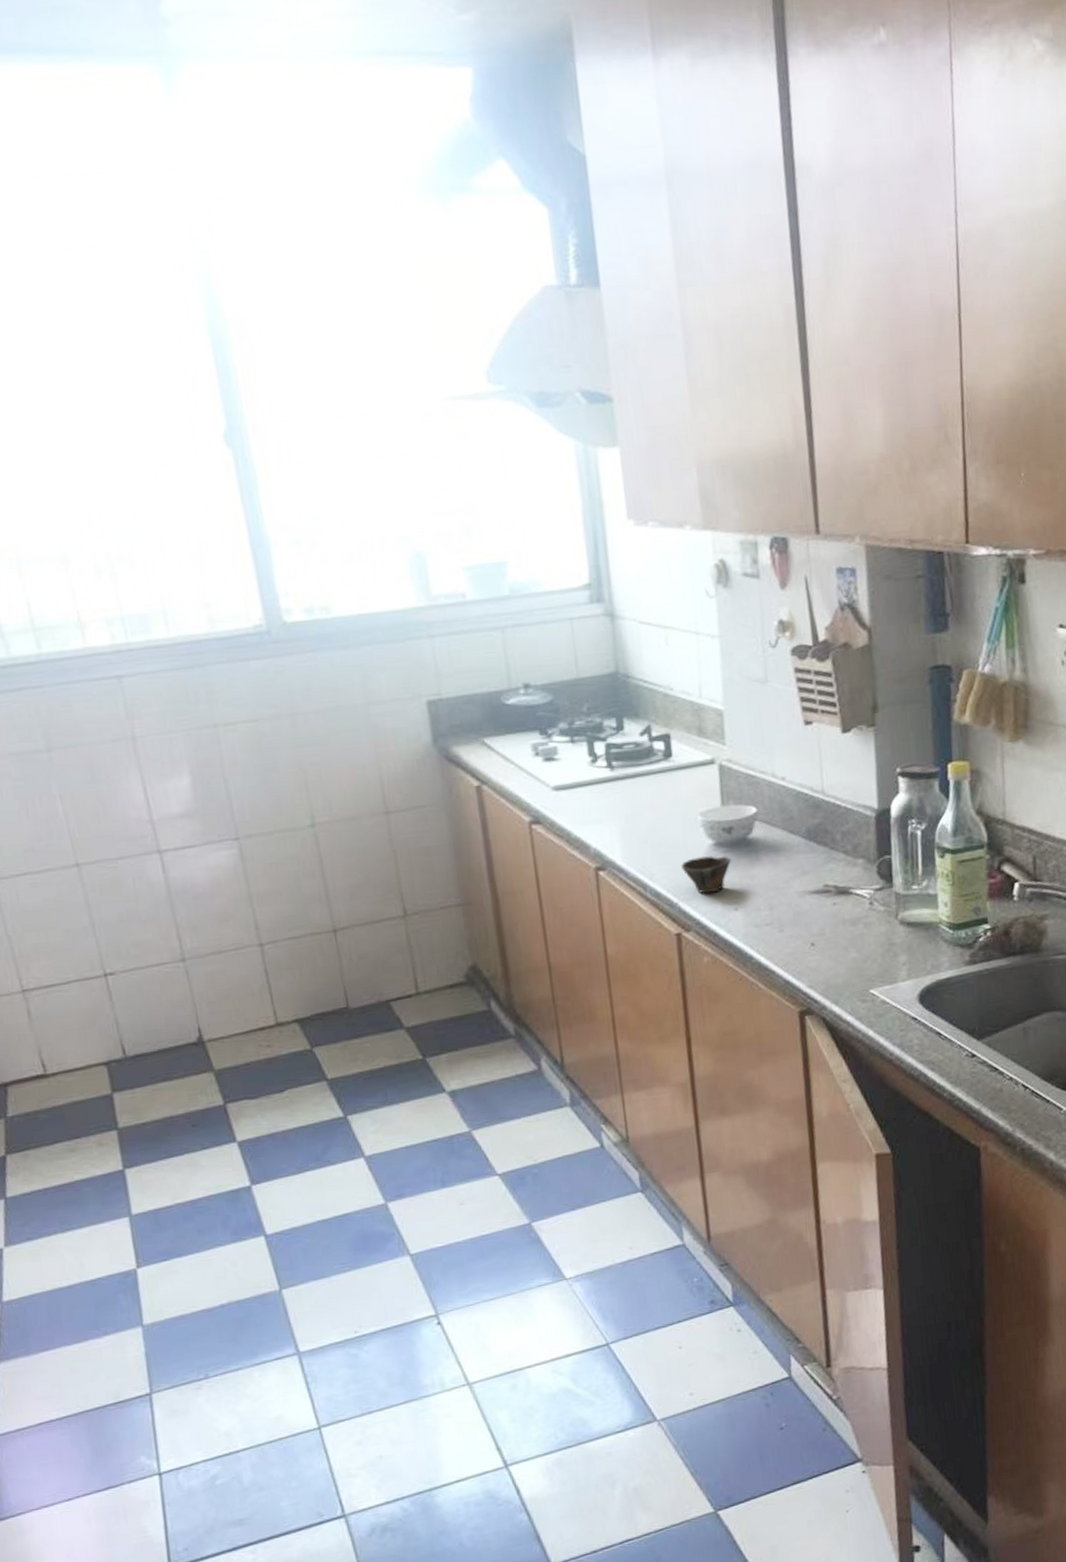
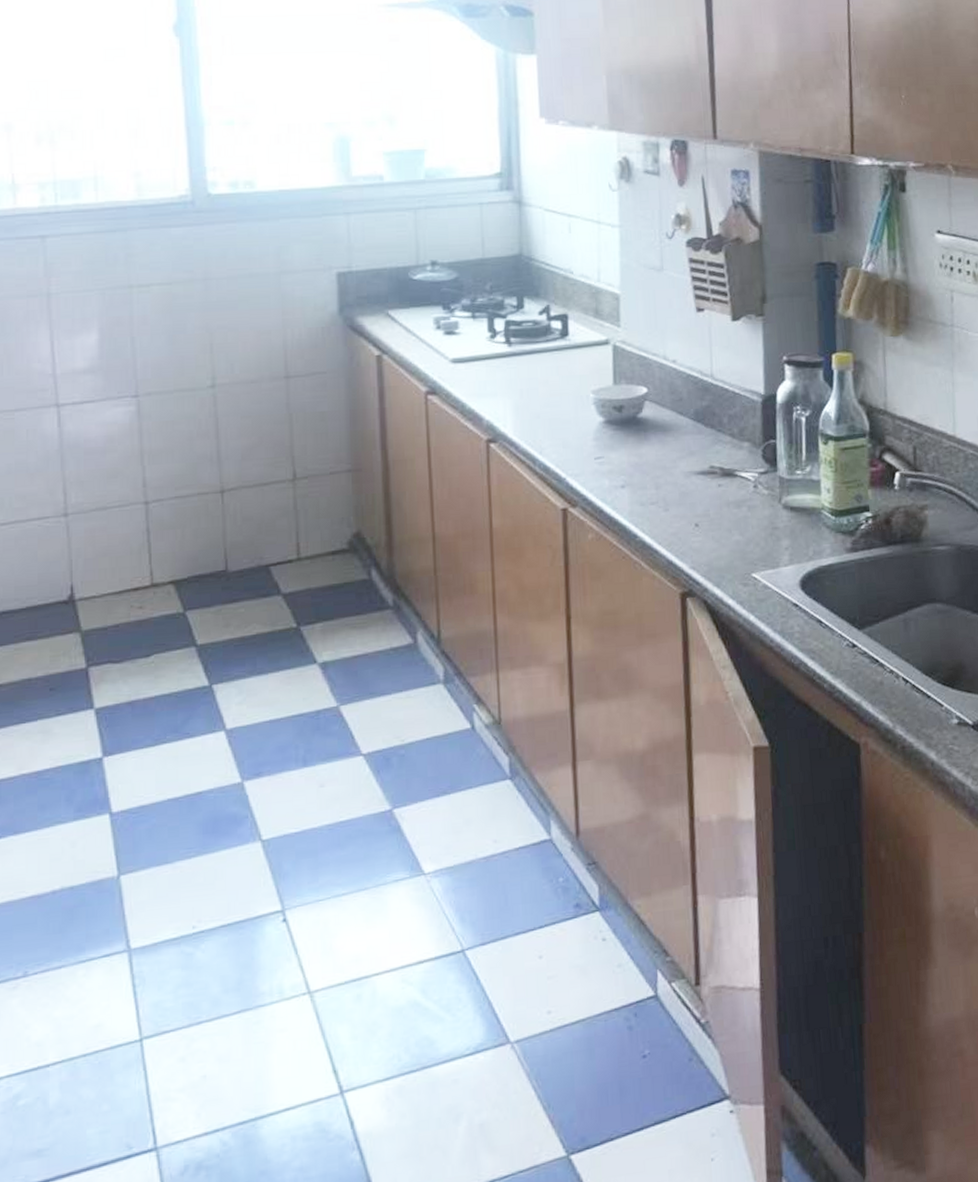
cup: present [681,856,732,894] -> none [571,433,621,470]

